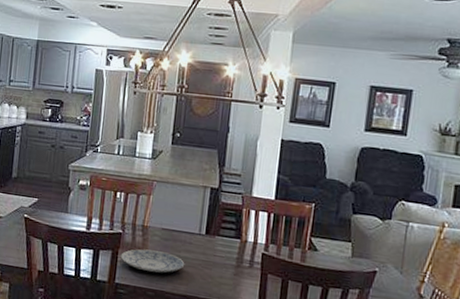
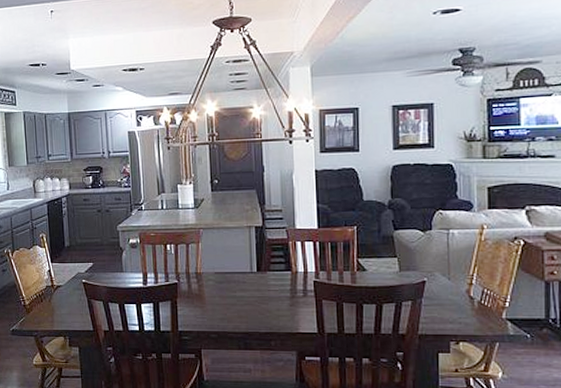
plate: present [120,249,185,273] -> none [179,295,242,315]

